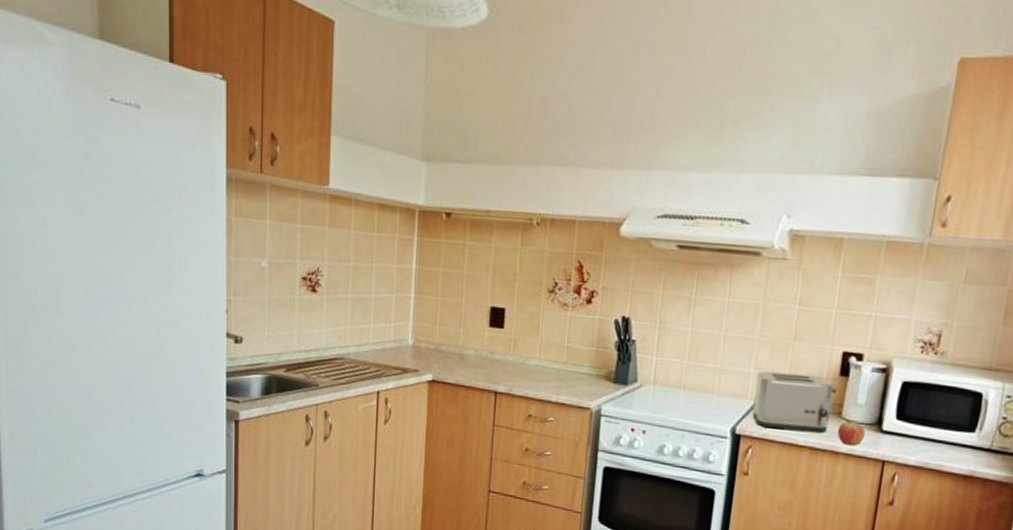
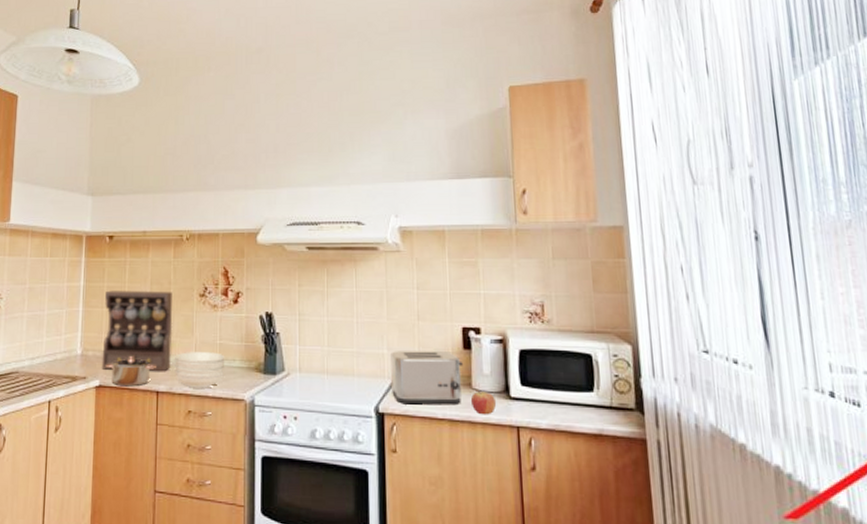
spice rack: none [435,277,517,372] -> present [101,290,172,372]
cooking pot: none [439,351,496,385] -> present [105,355,156,387]
bowl: none [515,352,573,393] -> present [174,352,225,388]

